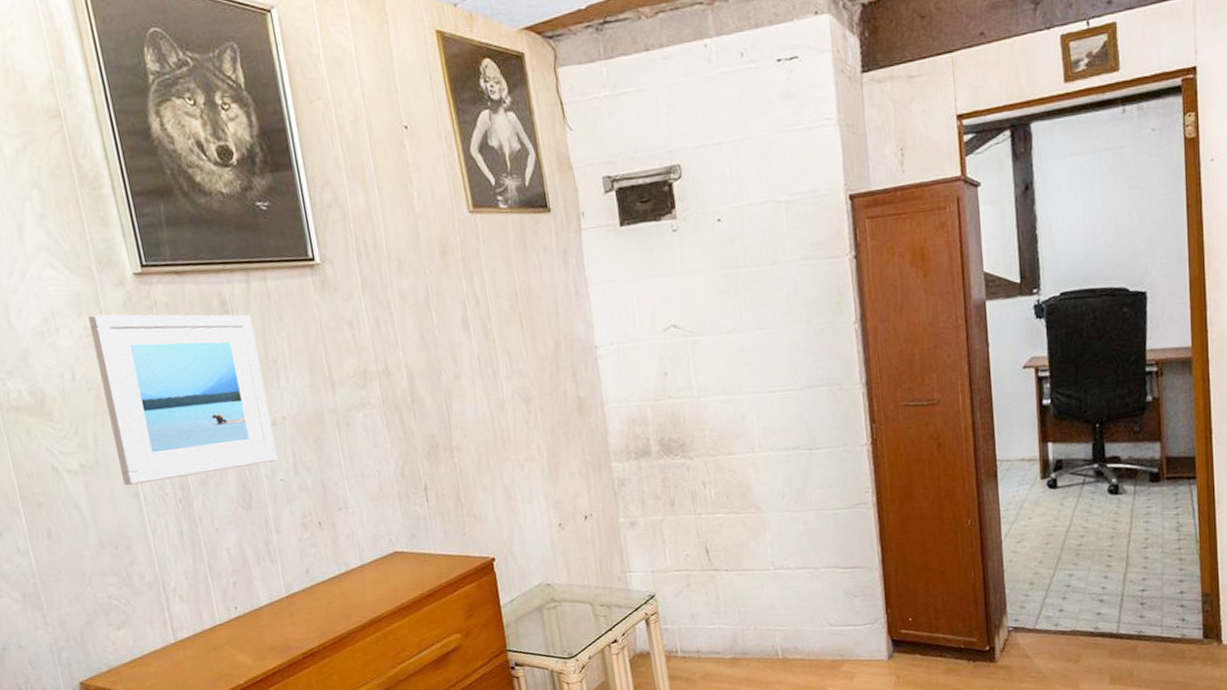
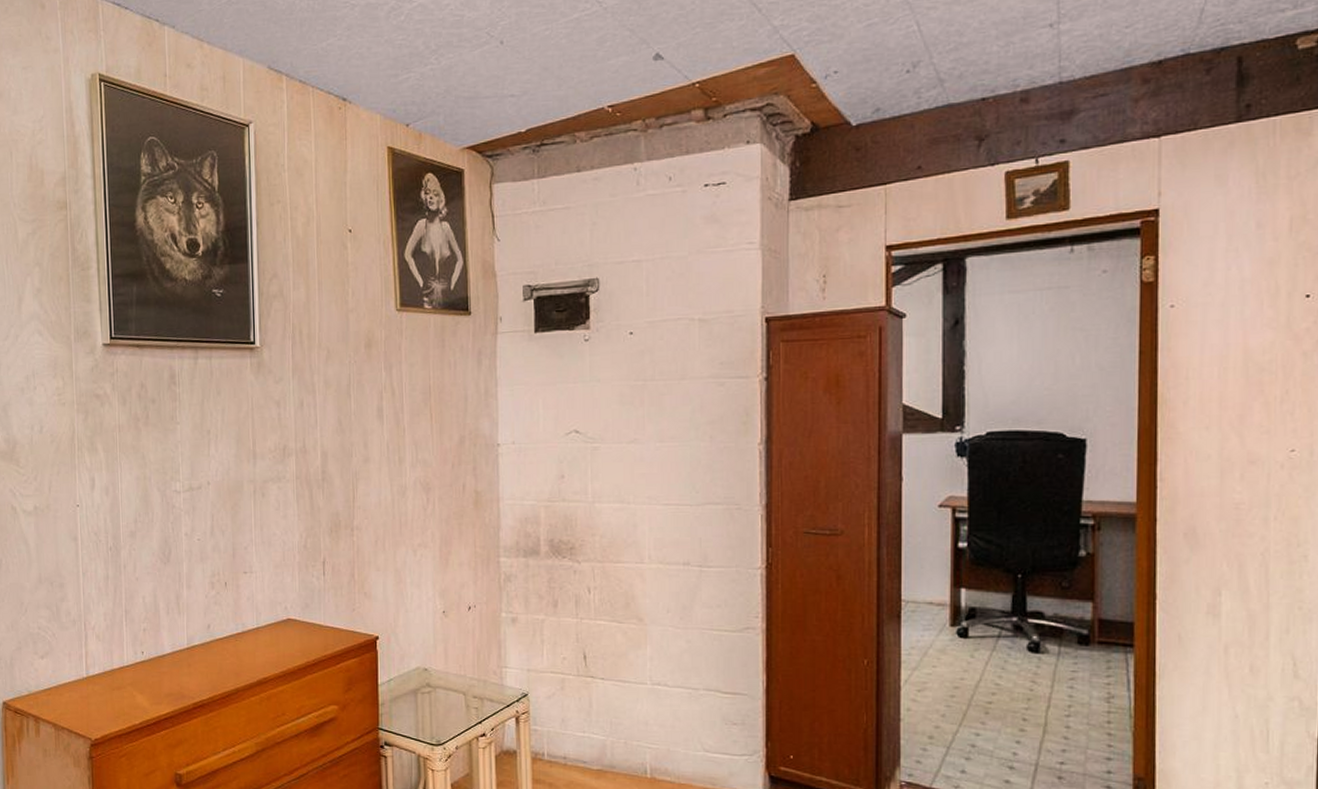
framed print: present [88,314,278,486] -> none [61,377,198,530]

